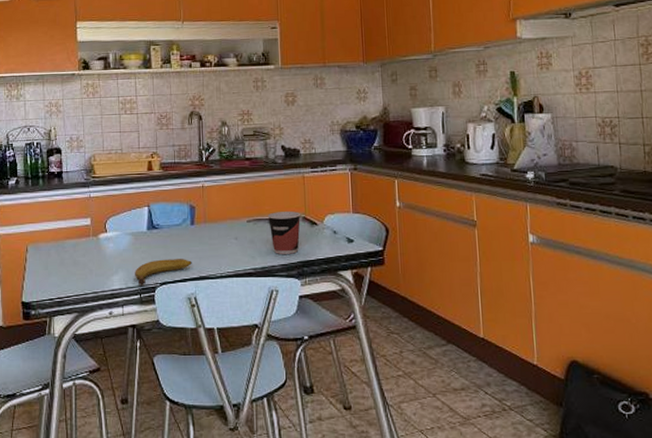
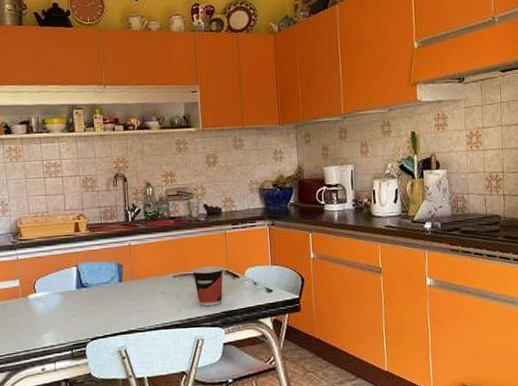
fruit: present [135,259,192,286] -> none [65,314,121,342]

